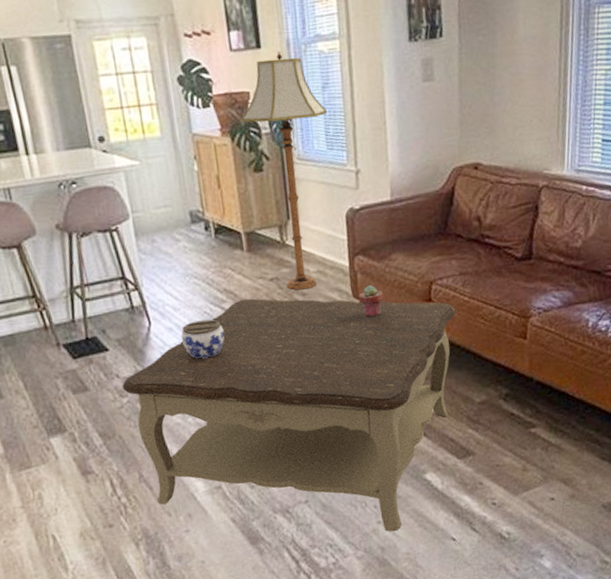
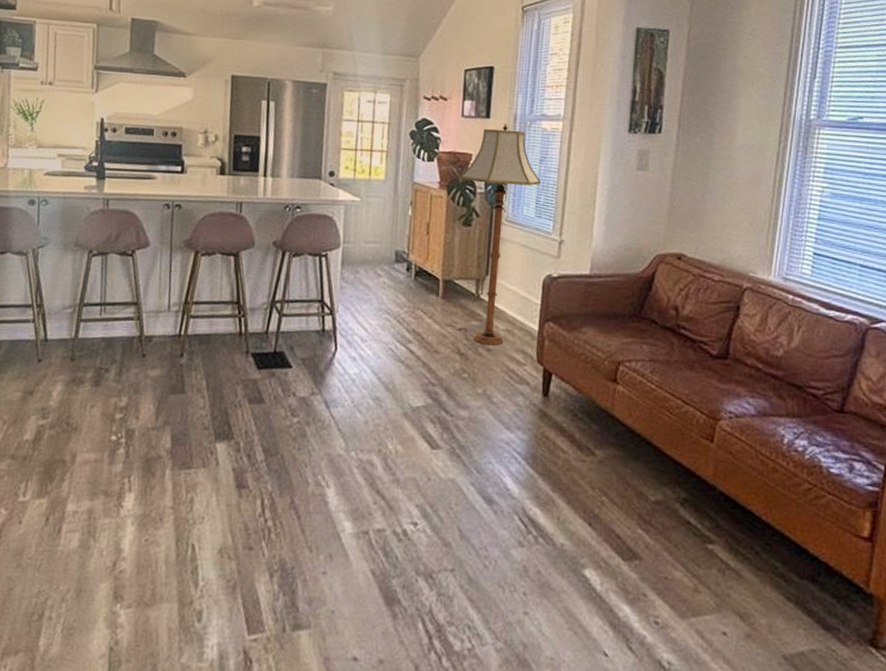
coffee table: present [122,298,456,532] -> none [295,343,641,629]
jar: present [180,319,225,359] -> none [362,355,405,395]
potted succulent: present [359,285,383,317] -> none [544,354,568,387]

